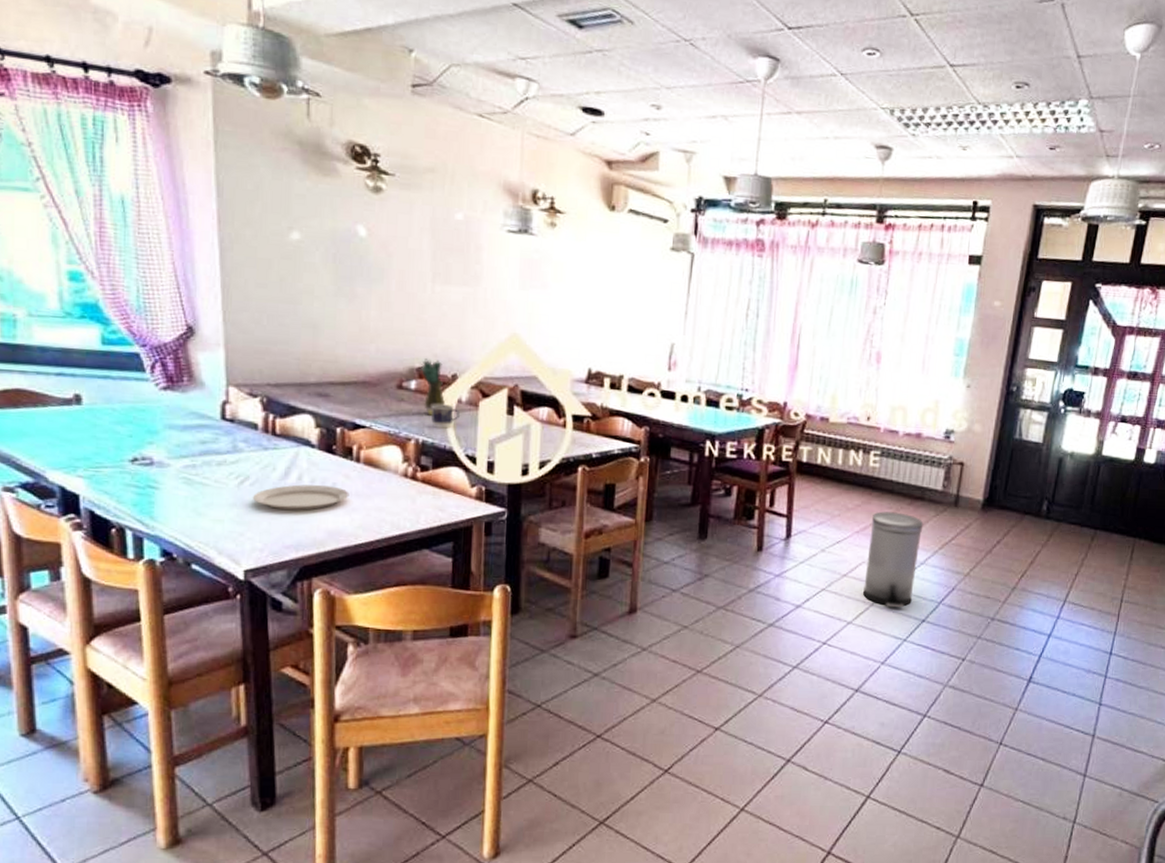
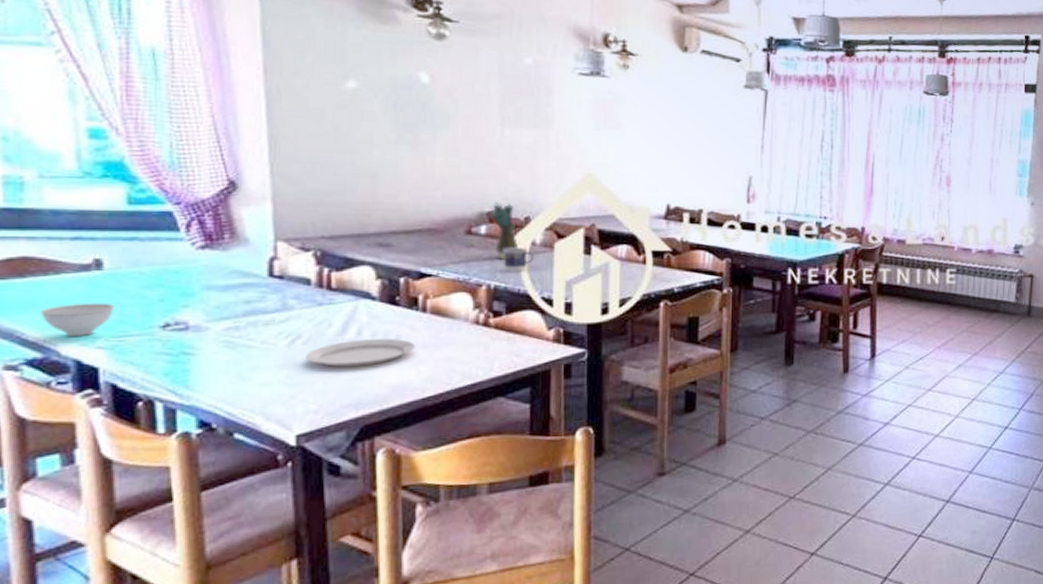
bowl: none [32,434,92,466] -> present [41,302,114,338]
pedal bin: present [863,511,924,608] -> none [948,326,1000,417]

